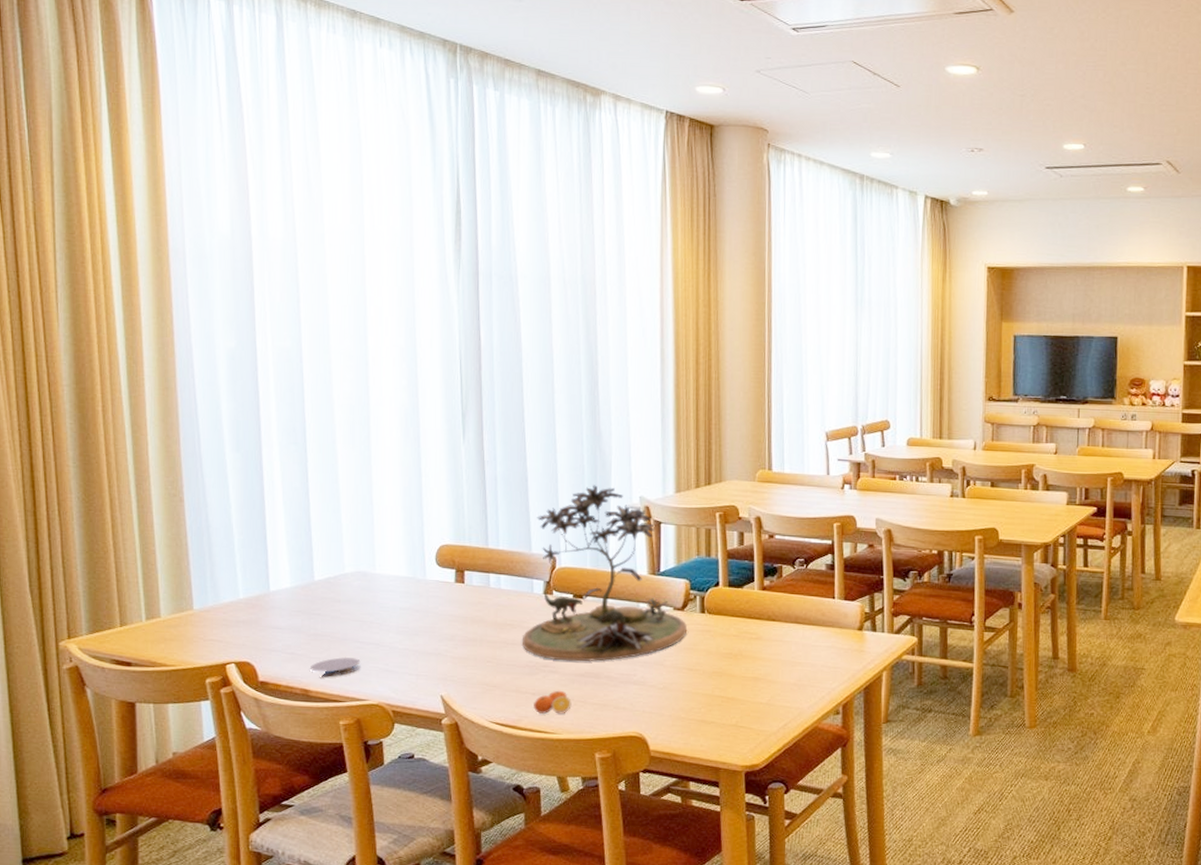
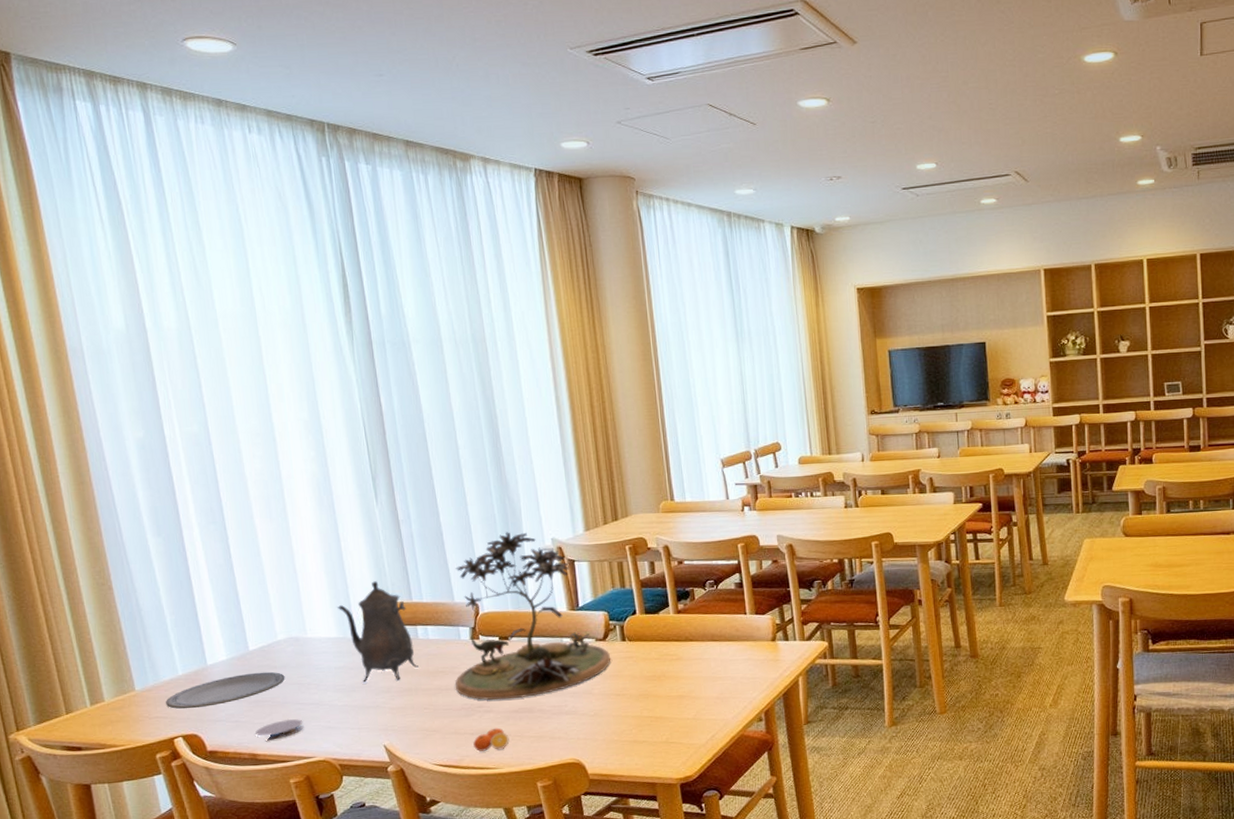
plate: none [223,604,348,635] -> present [166,671,285,709]
teapot: none [410,522,486,629] -> present [337,581,419,683]

